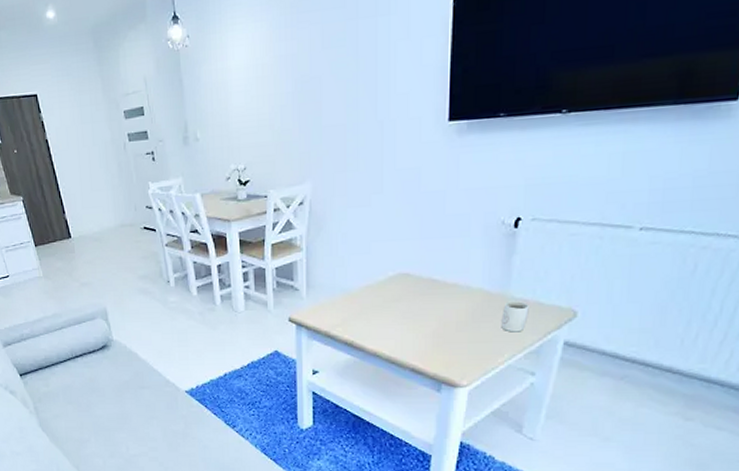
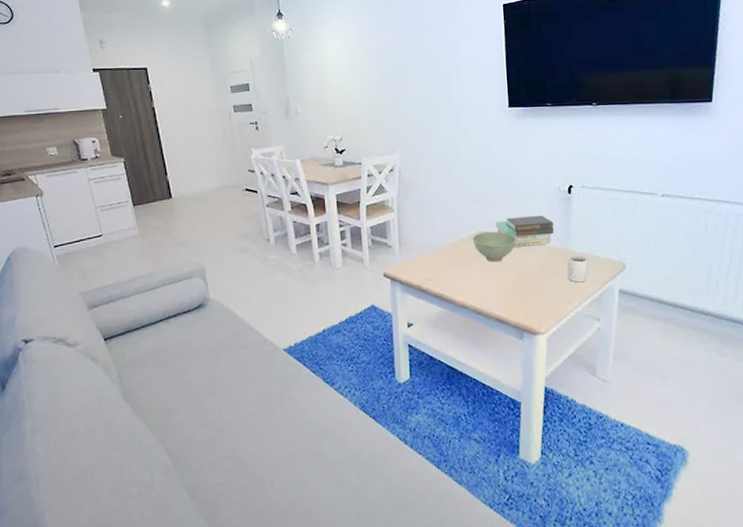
bowl: none [390,273,444,308] -> present [472,231,517,262]
books: none [420,253,491,292] -> present [495,215,554,248]

